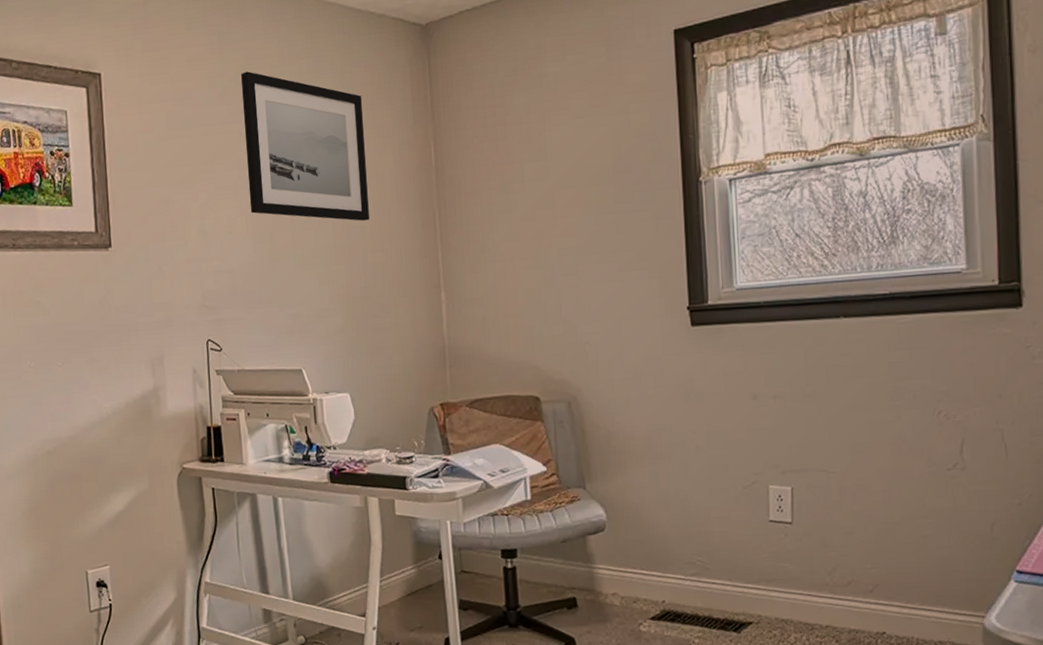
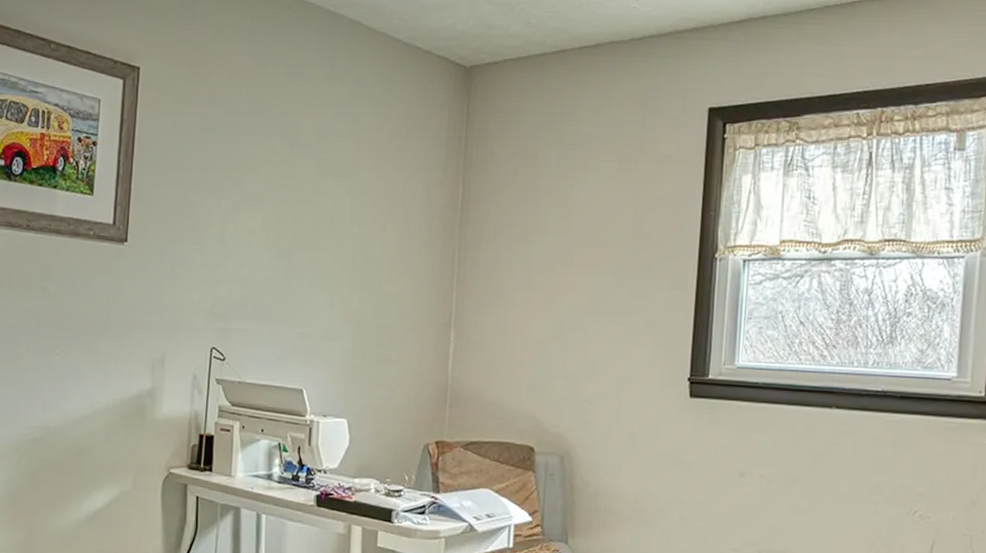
wall art: present [240,71,369,221] -> none [272,87,398,251]

